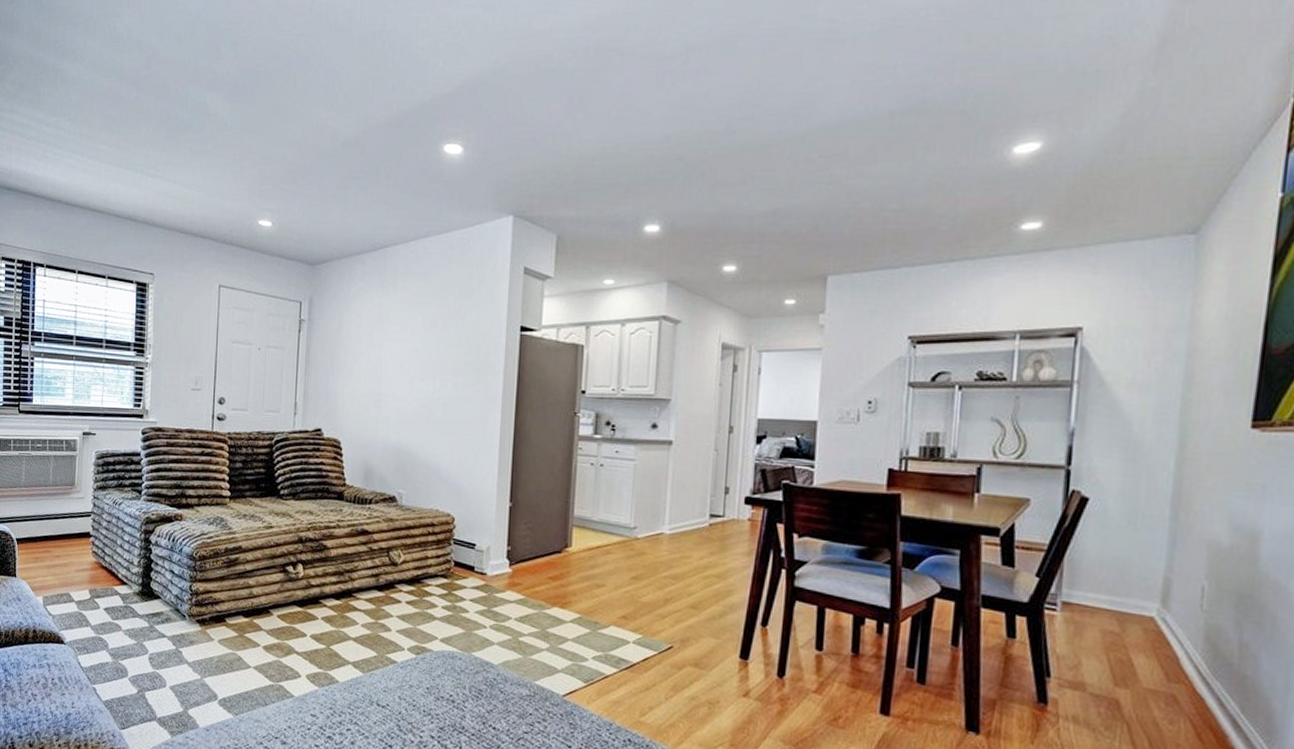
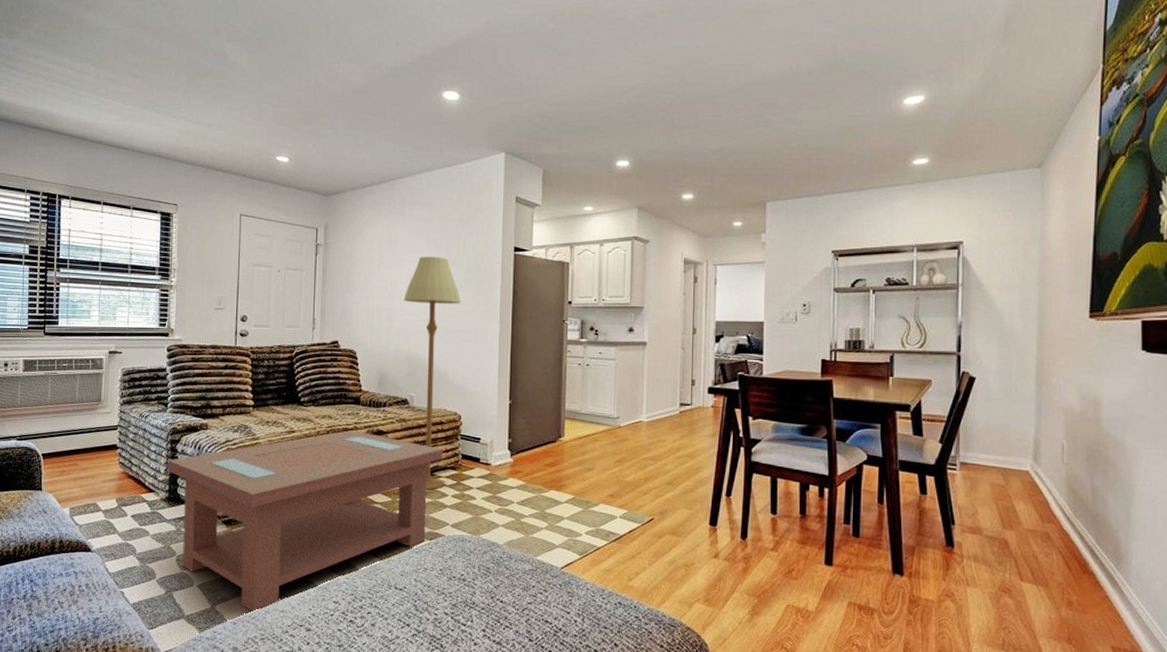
coffee table: none [140,528,434,720] -> present [166,430,443,613]
floor lamp: none [393,335,459,599] -> present [403,256,461,490]

